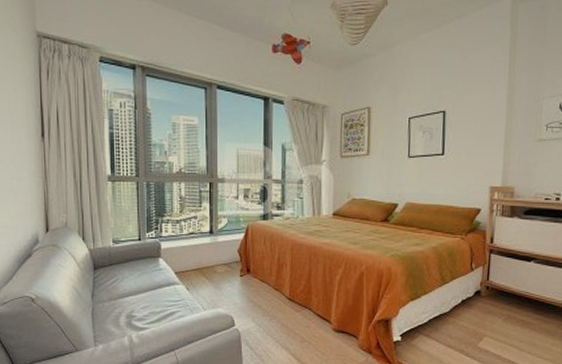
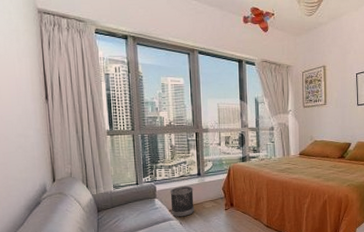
wastebasket: none [177,245,204,282] -> present [170,186,194,217]

